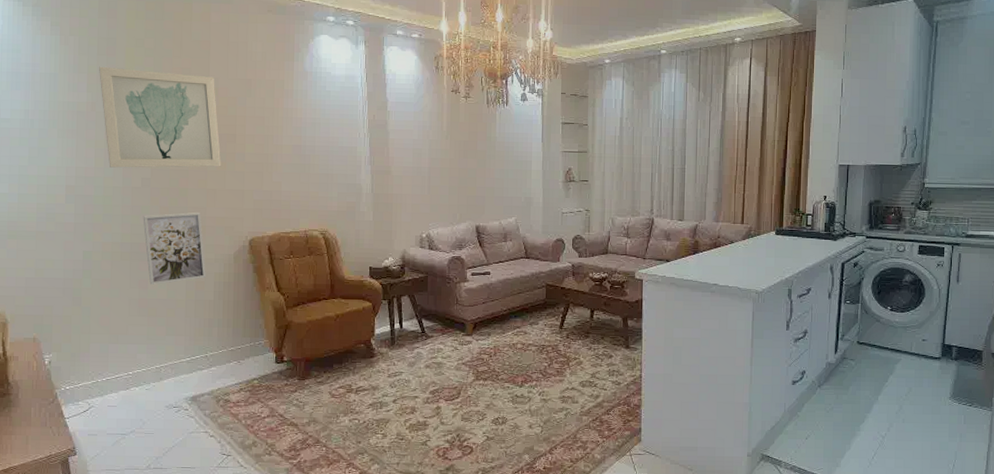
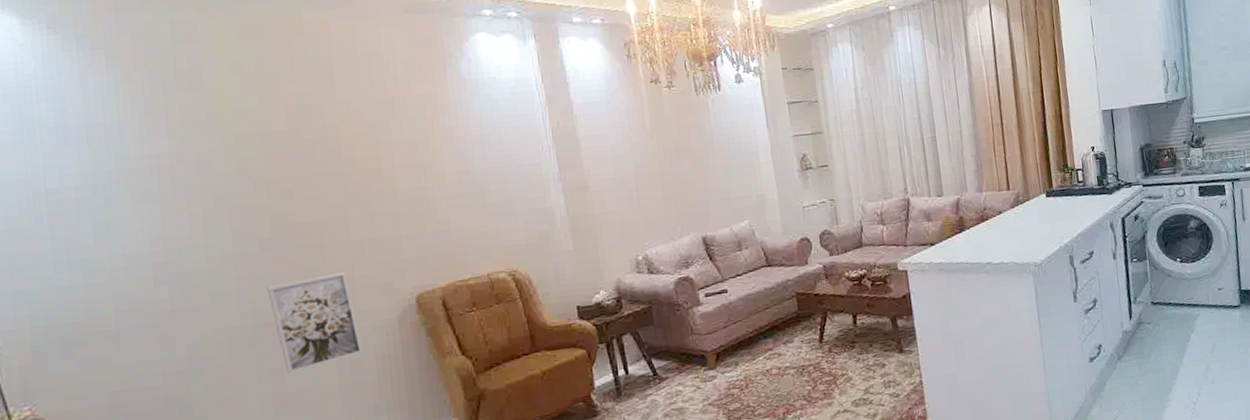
wall art: present [99,66,222,168] -> none [181,100,367,232]

